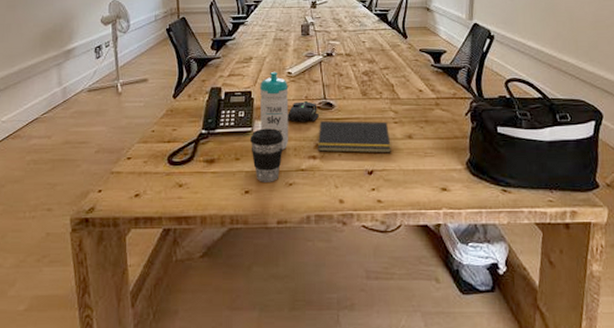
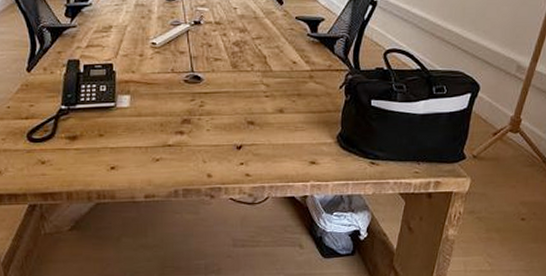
coffee cup: present [249,128,284,182] -> none [113,103,150,158]
water bottle: present [259,71,289,150] -> none [121,41,155,125]
mouse: present [288,100,319,123] -> none [153,73,186,97]
notepad: present [317,121,391,154] -> none [184,95,261,128]

